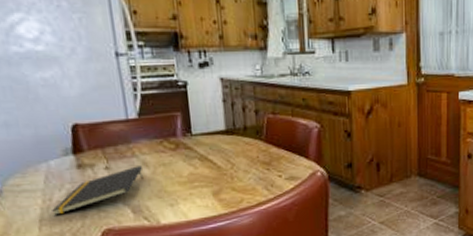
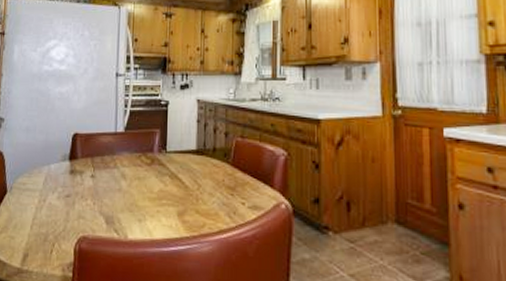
notepad: present [52,166,143,215] -> none [44,177,120,216]

